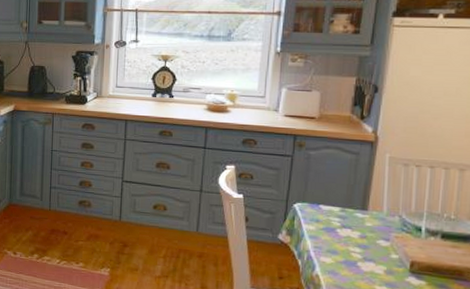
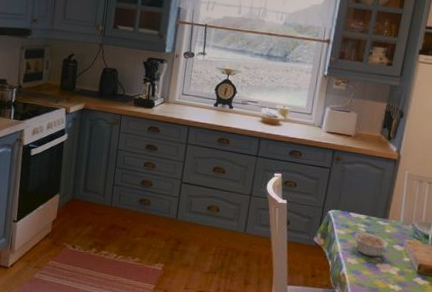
legume: none [326,227,371,255] -> present [353,232,389,257]

